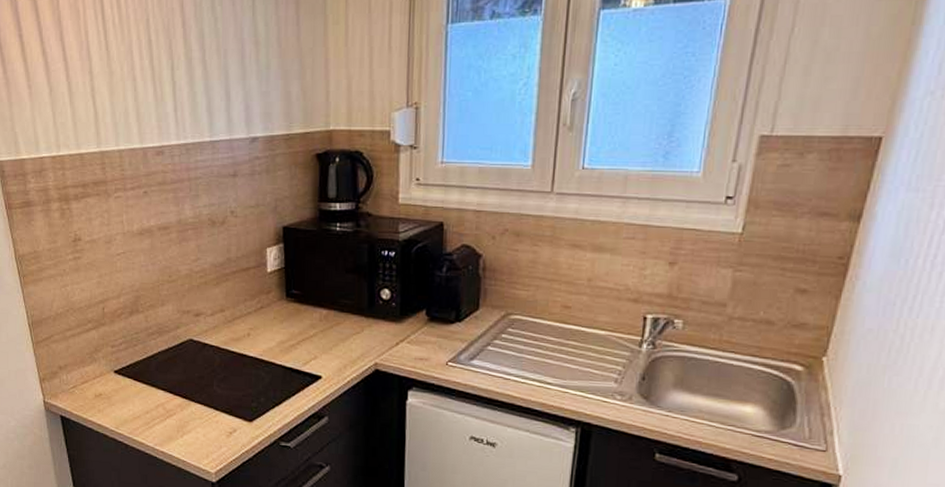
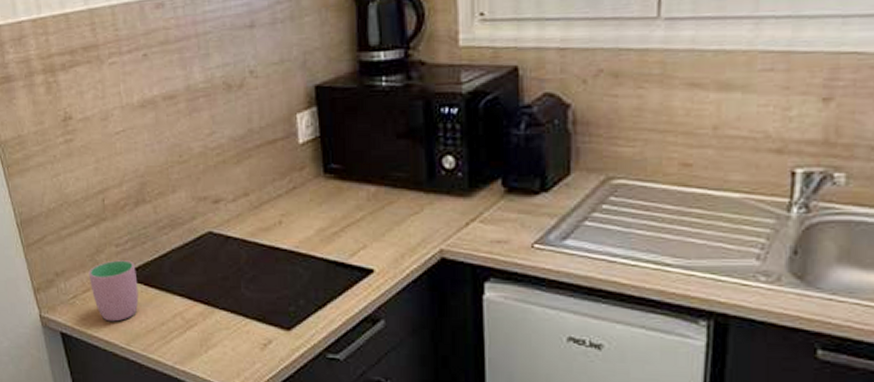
cup: none [87,358,128,409] -> present [88,260,139,322]

